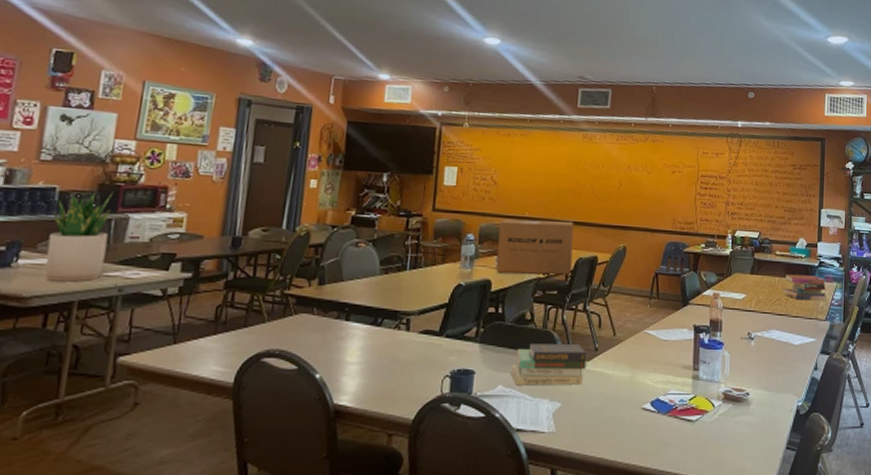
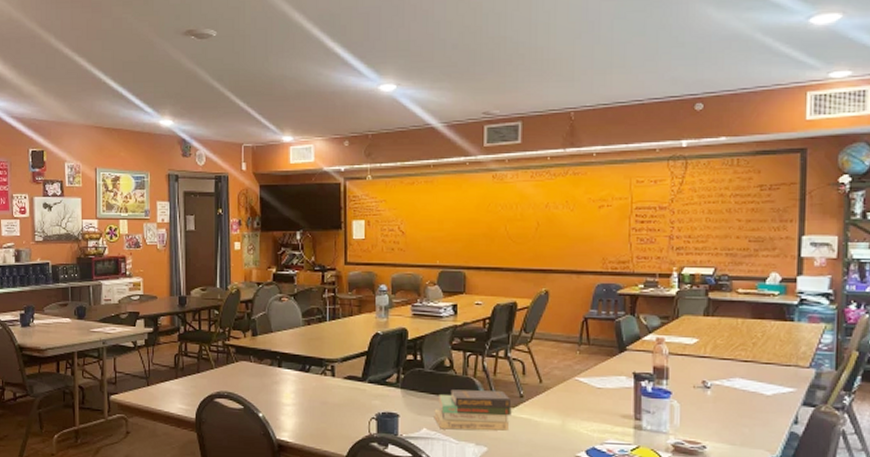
planter: present [45,191,114,282] -> none [49,264,90,337]
box: present [496,219,574,276] -> none [410,267,489,322]
books: present [781,274,826,300] -> none [746,315,810,344]

